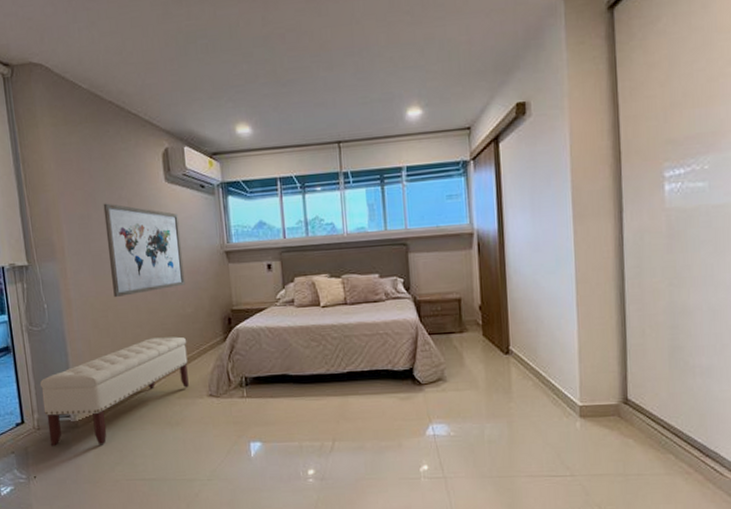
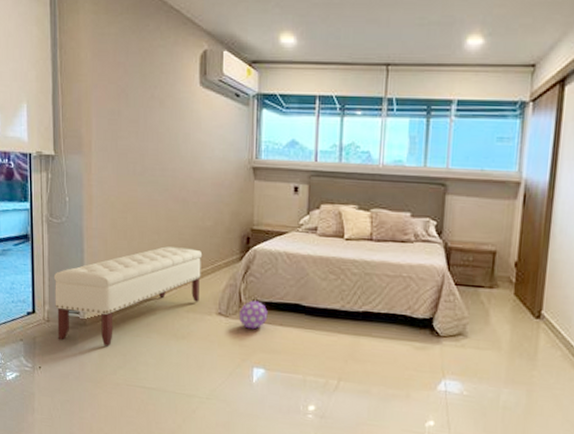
wall art: present [103,203,186,298] -> none [134,101,210,201]
decorative ball: none [230,377,258,406] -> present [239,300,268,330]

